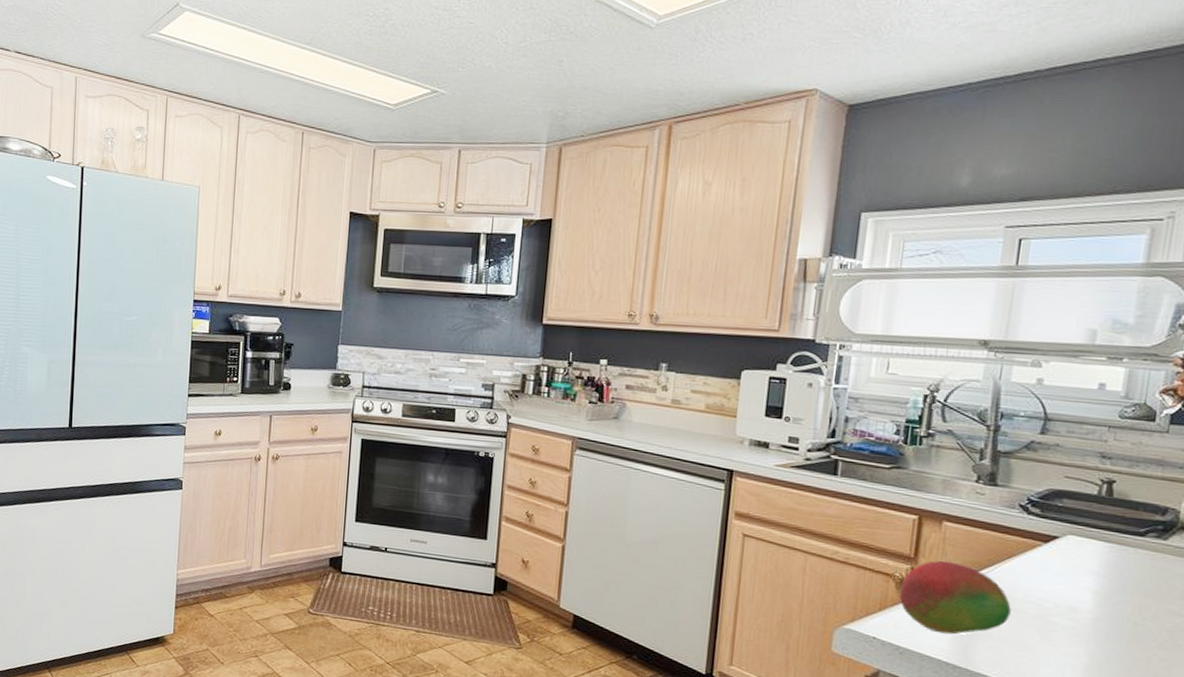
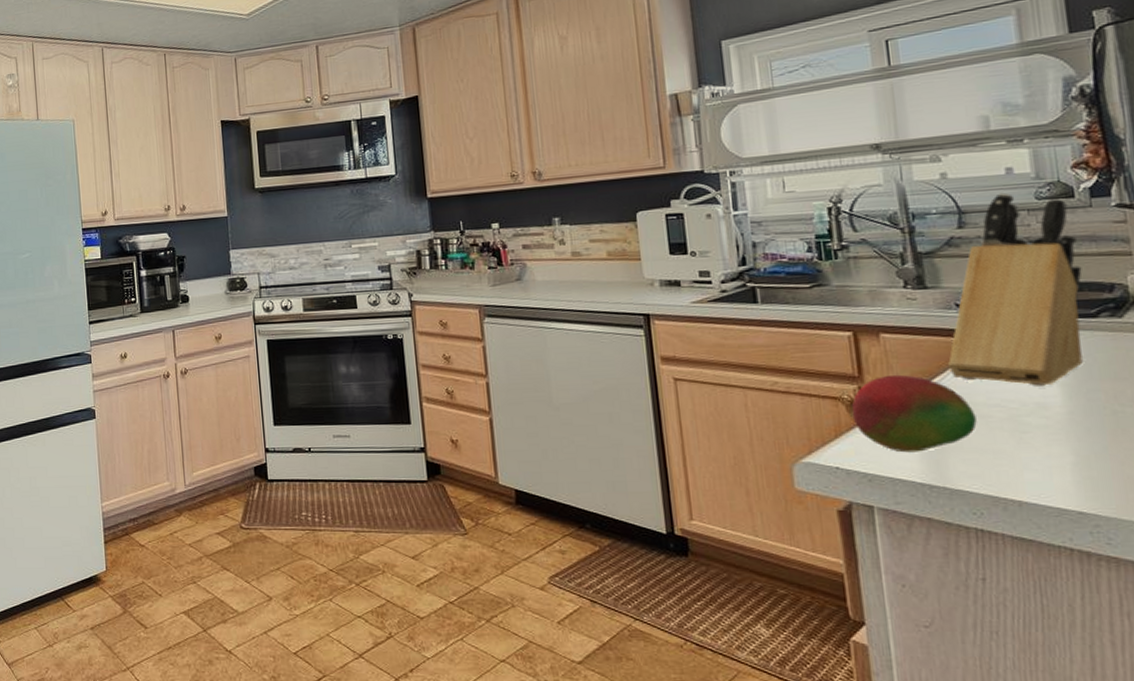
knife block: none [998,406,1146,592] -> present [948,193,1083,386]

